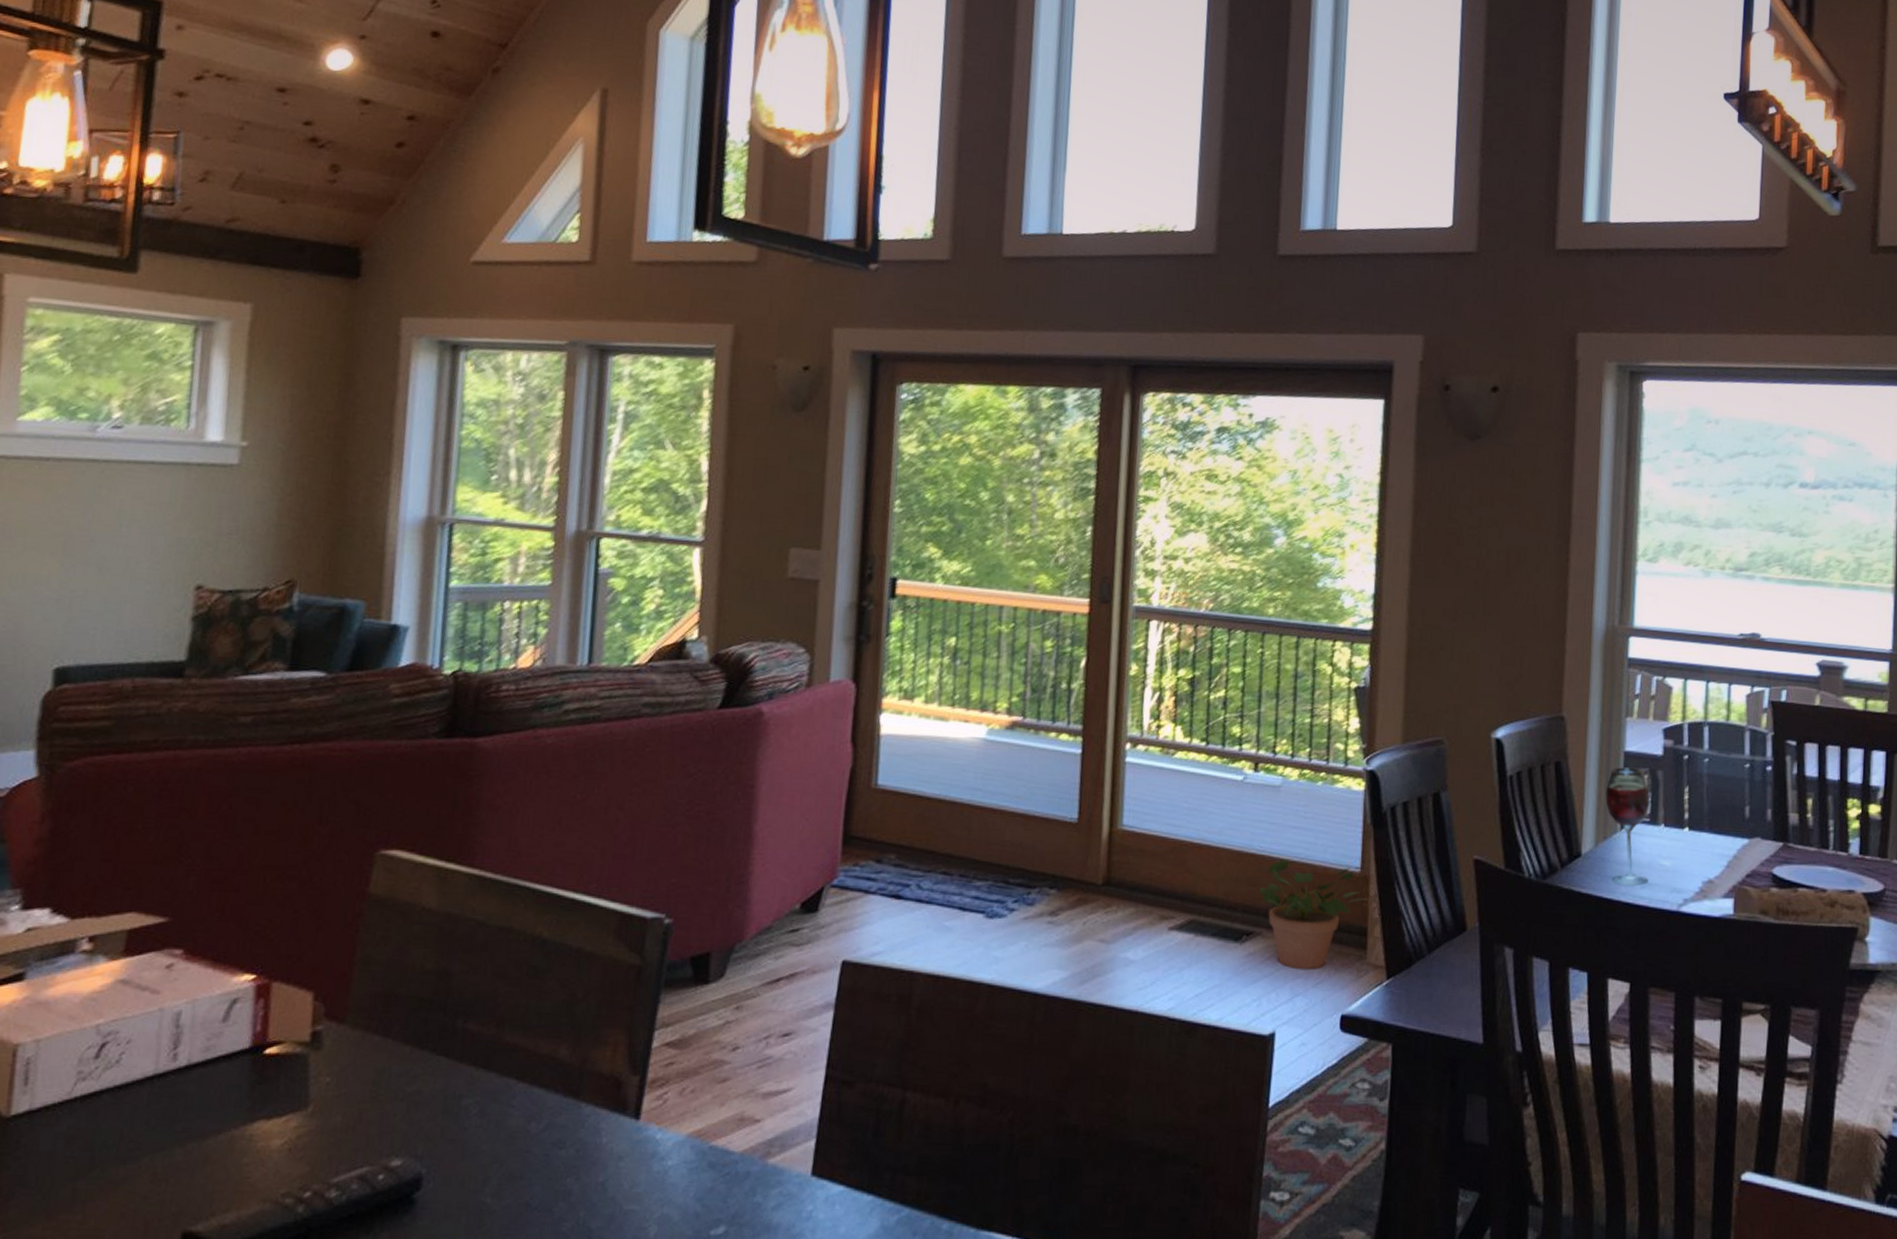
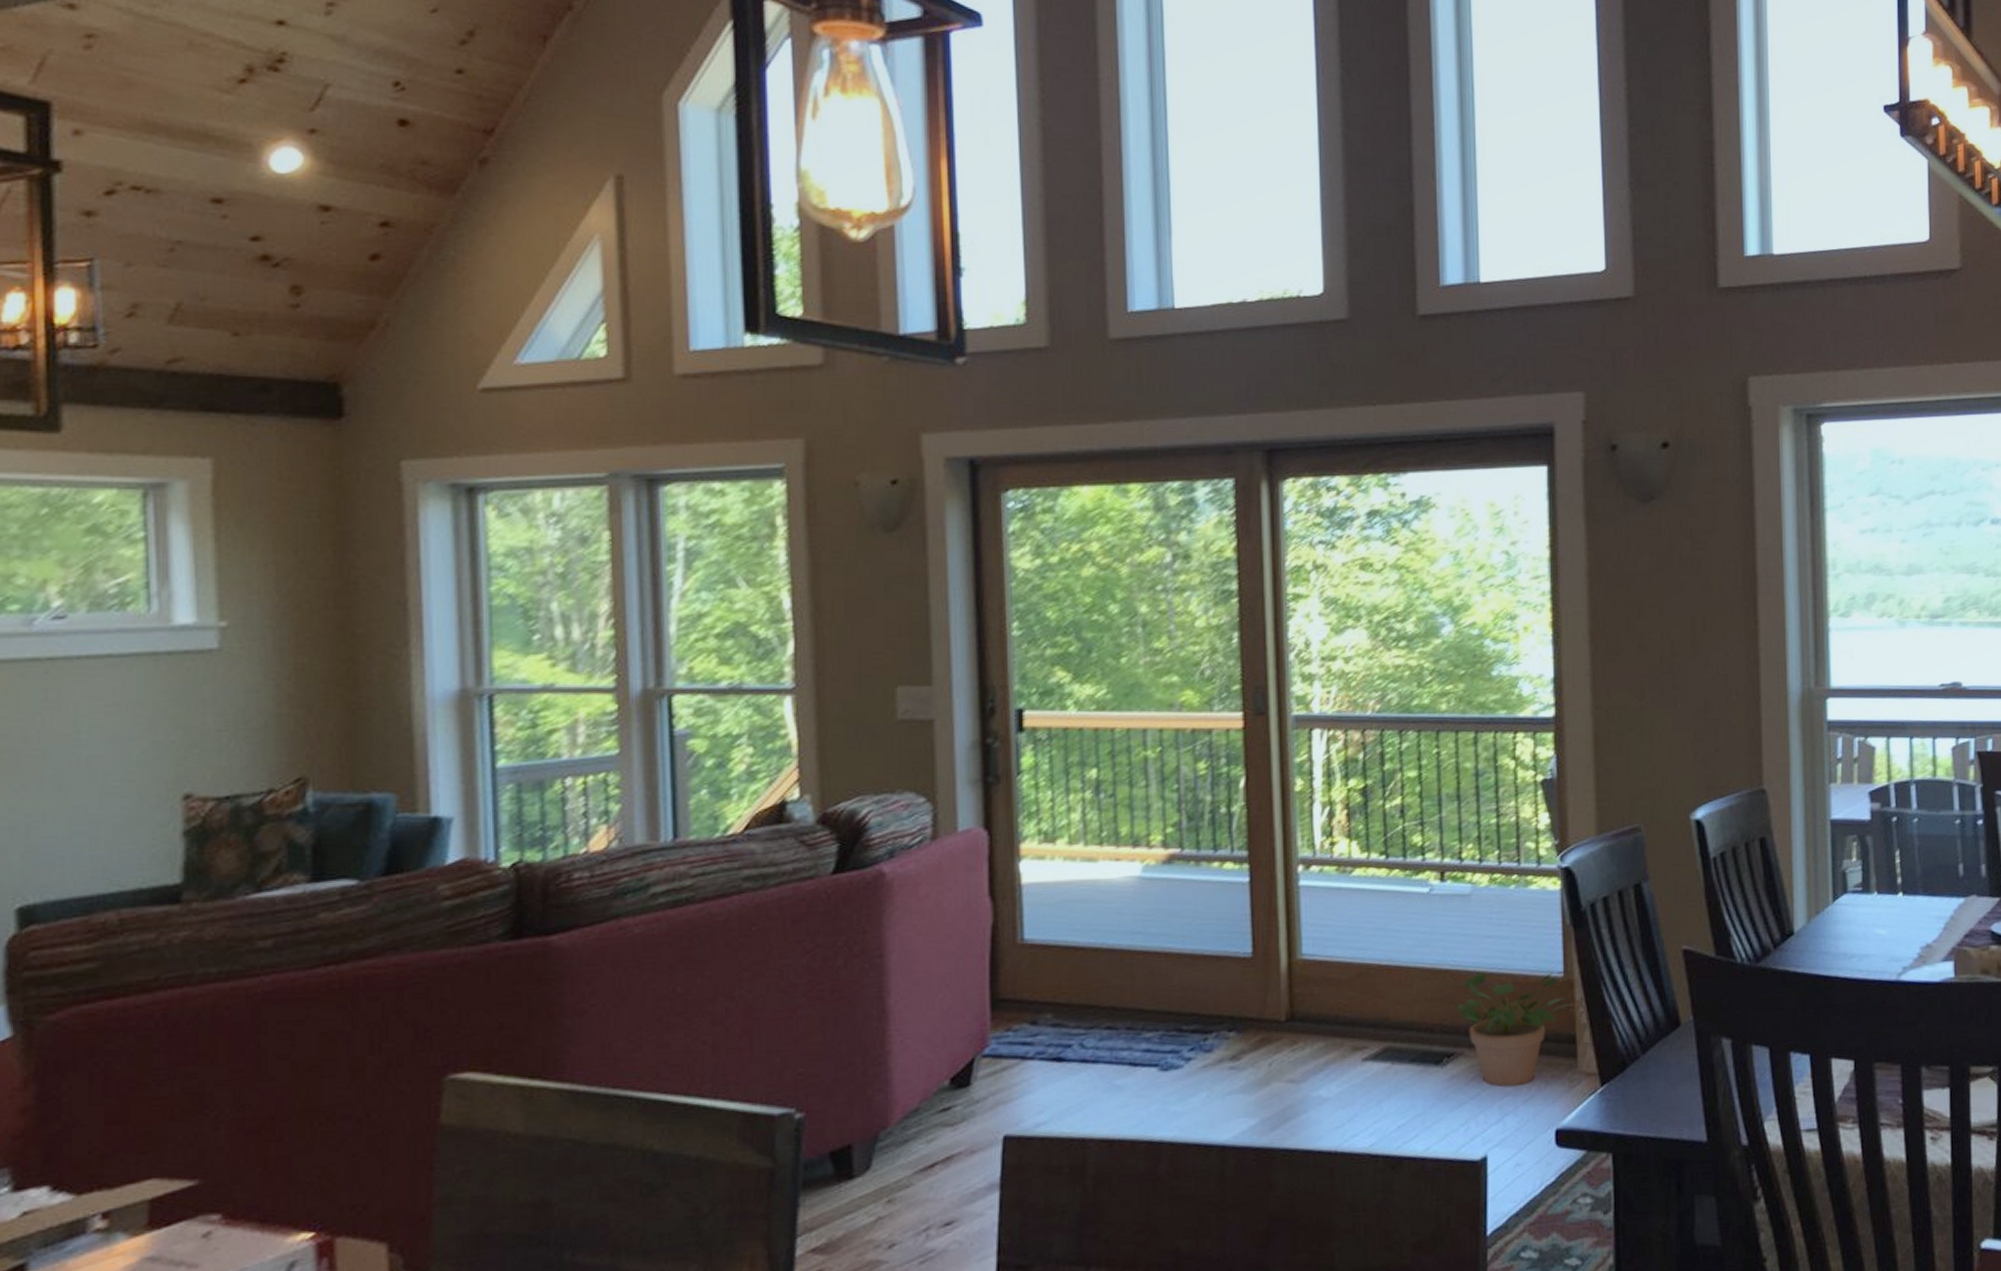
wineglass: present [1605,767,1650,886] -> none [1813,836,1865,960]

